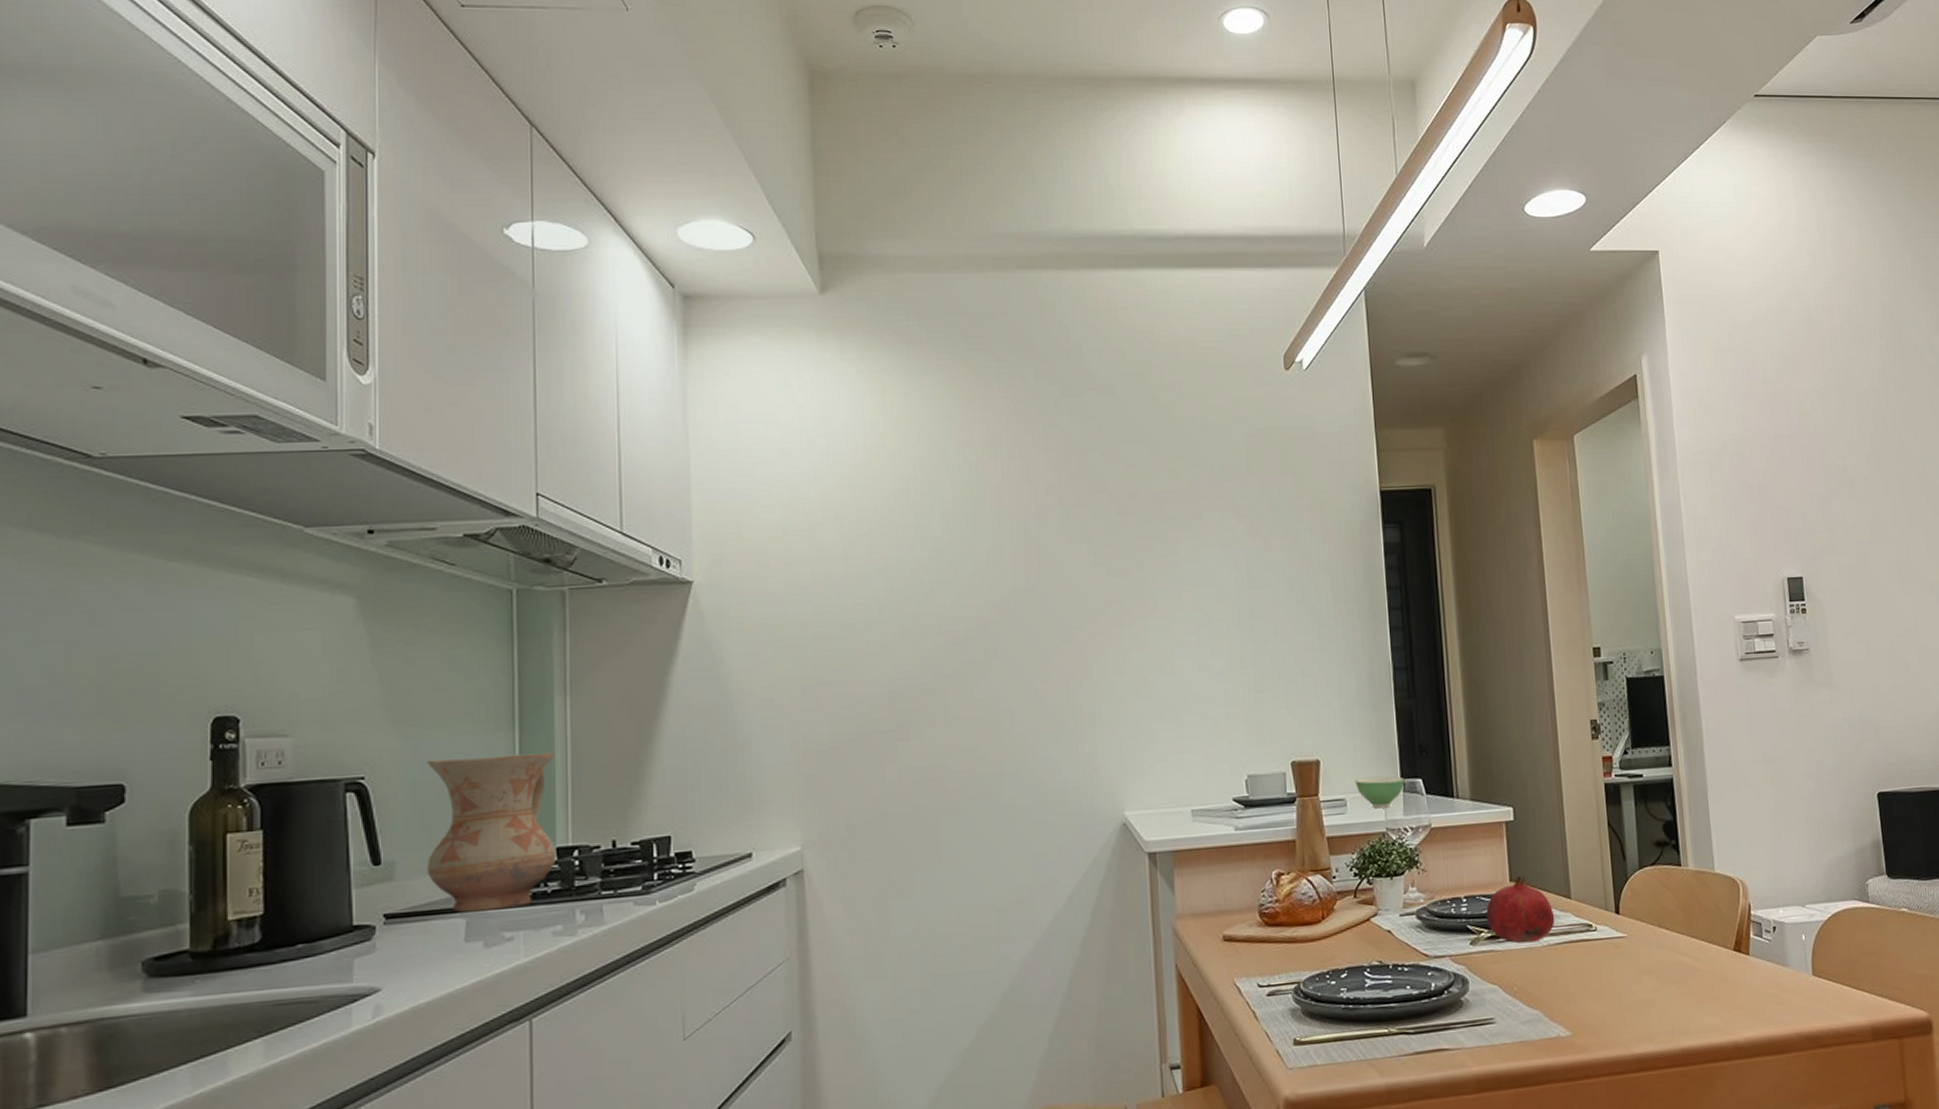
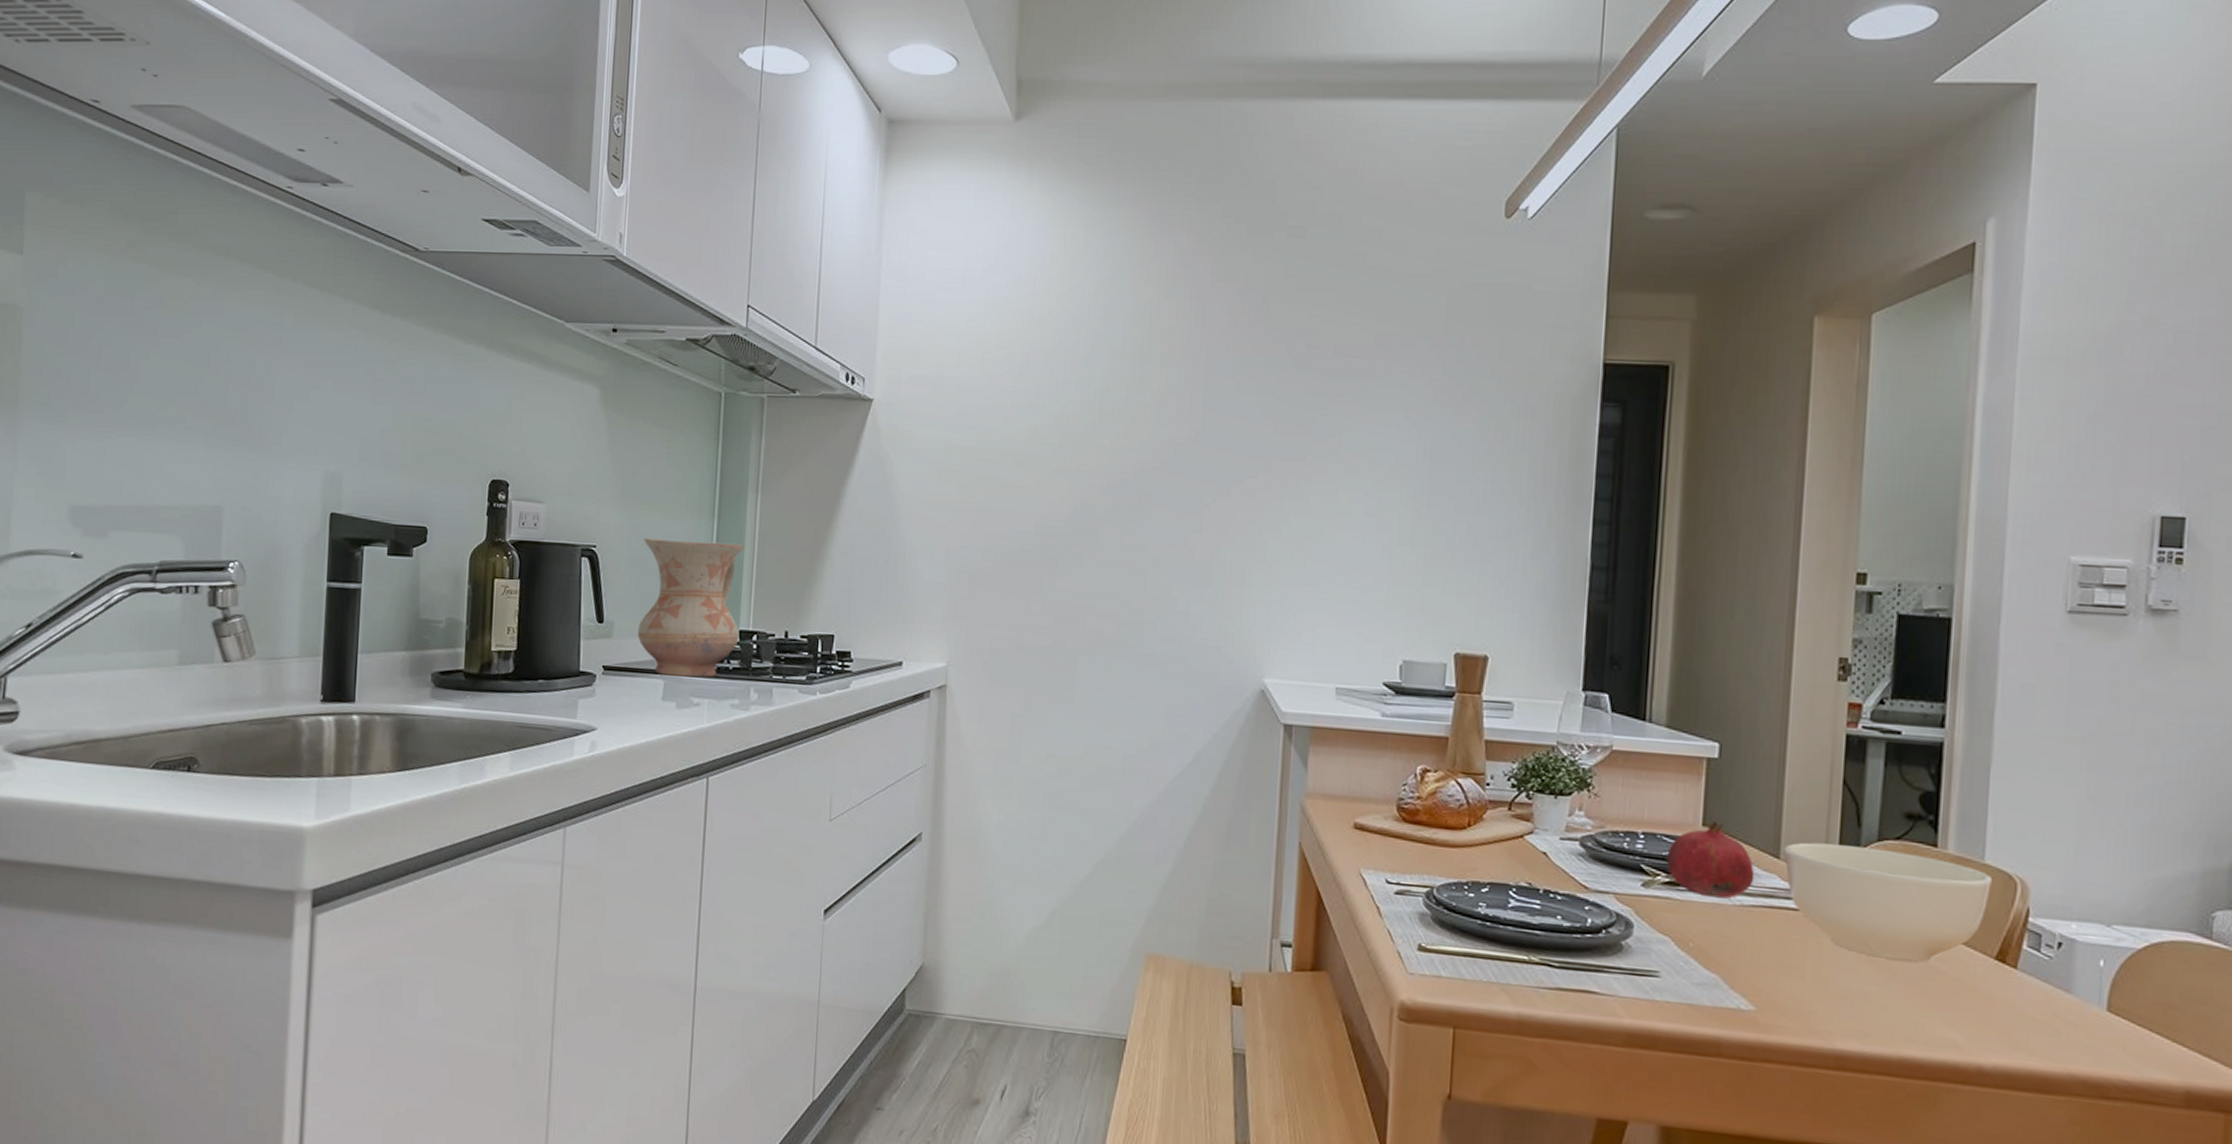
bowl: present [1355,776,1405,809] -> none [1526,682,1587,720]
bowl: none [1572,875,1723,968] -> present [1783,842,1993,962]

